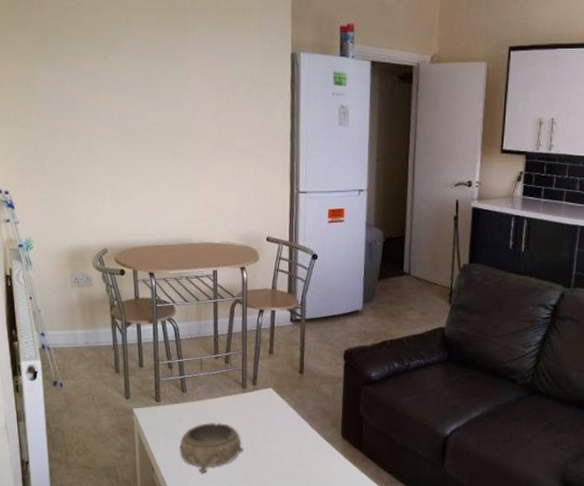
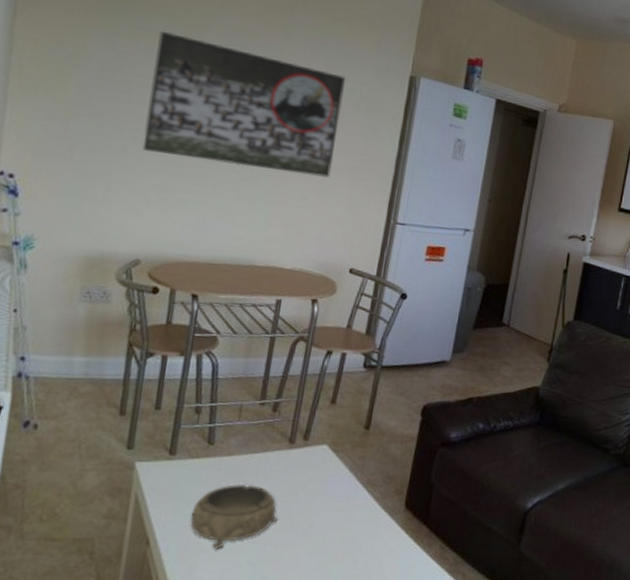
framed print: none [86,51,239,160] -> present [142,31,346,178]

